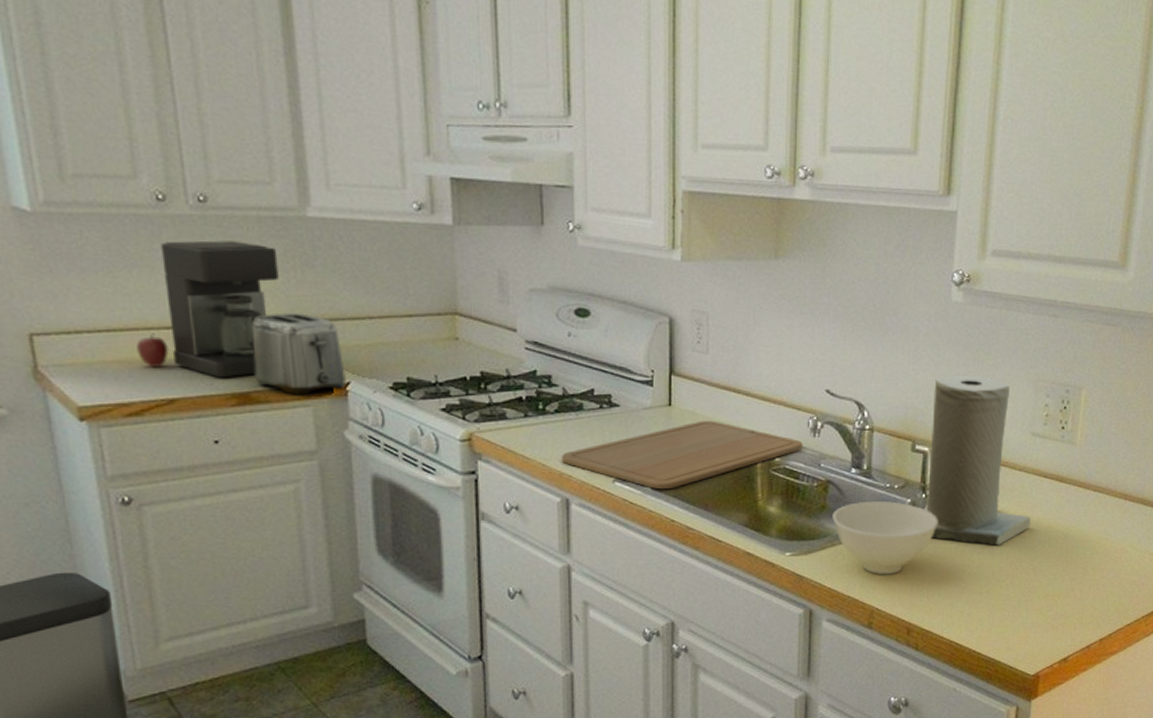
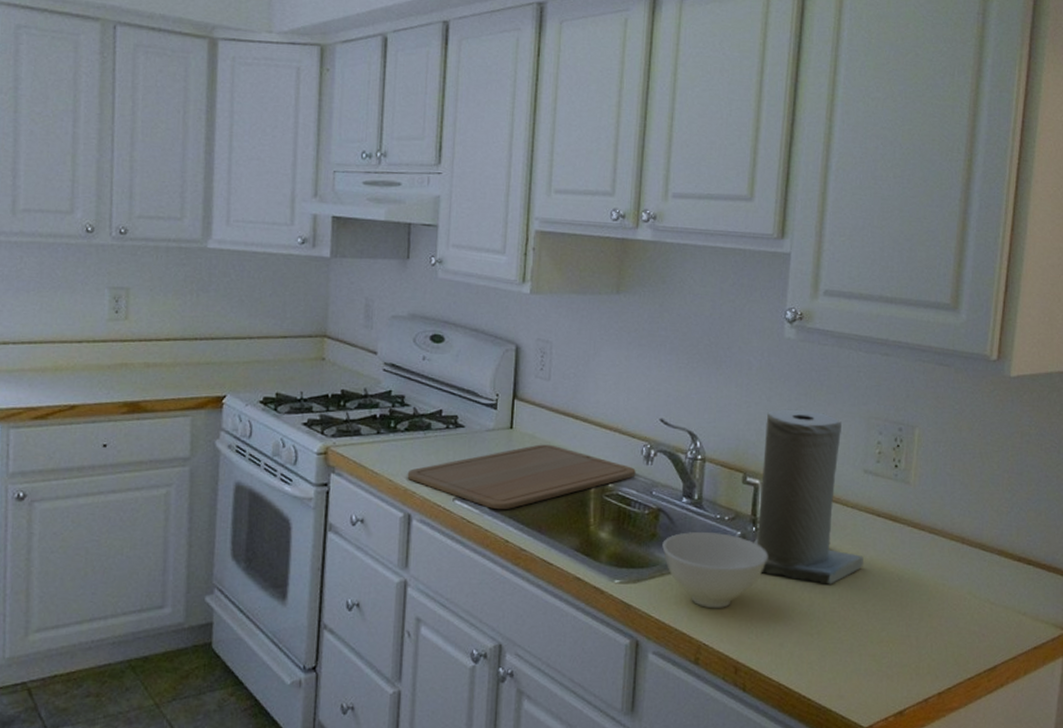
fruit: present [137,333,169,367] -> none [51,346,77,376]
coffee maker: present [161,240,279,378] -> none [80,267,179,388]
toaster: present [251,313,346,395] -> none [145,331,223,406]

